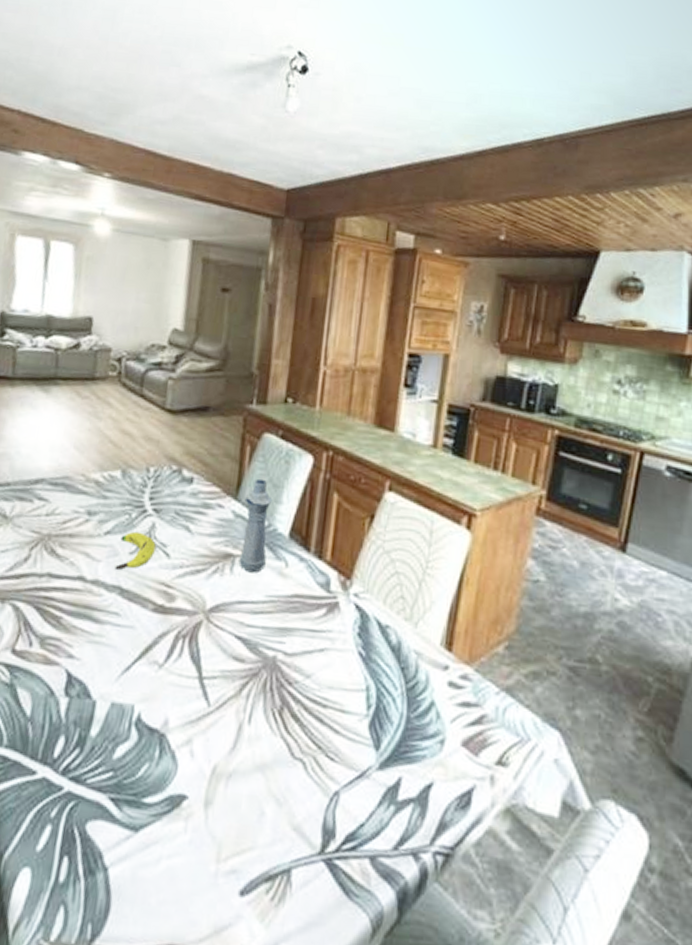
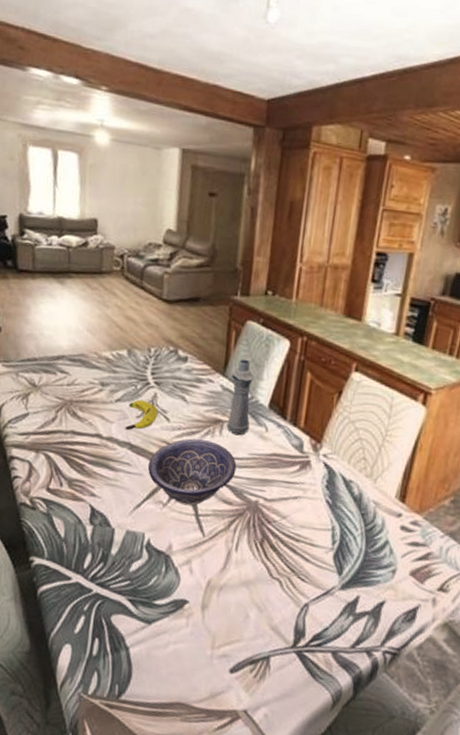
decorative bowl: none [141,578,251,666] -> present [147,438,237,506]

